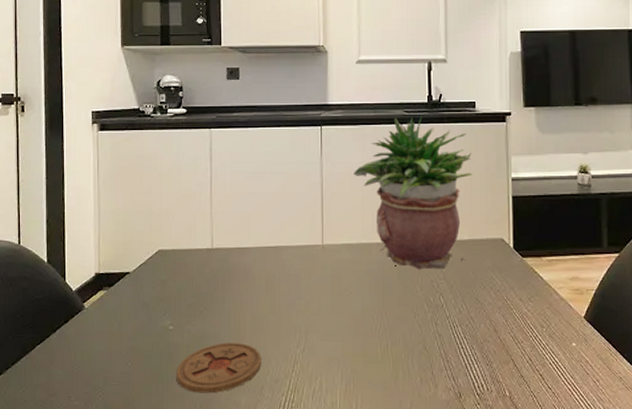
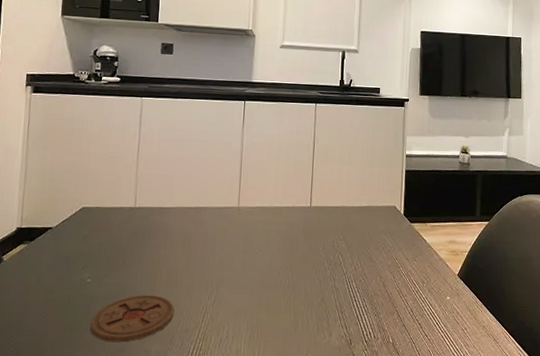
potted plant: present [354,116,472,269] -> none [271,97,374,231]

